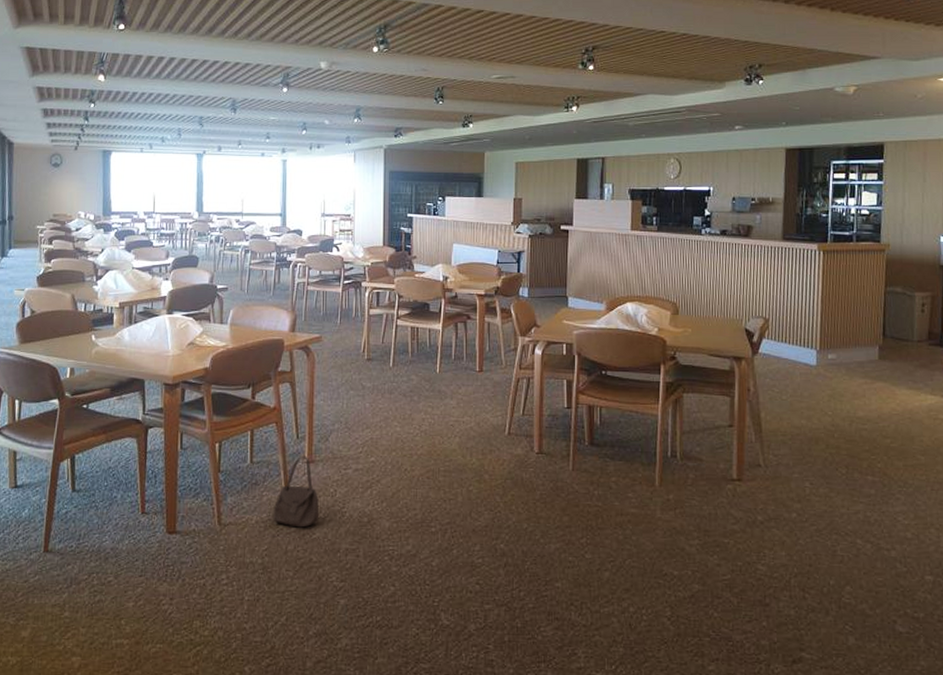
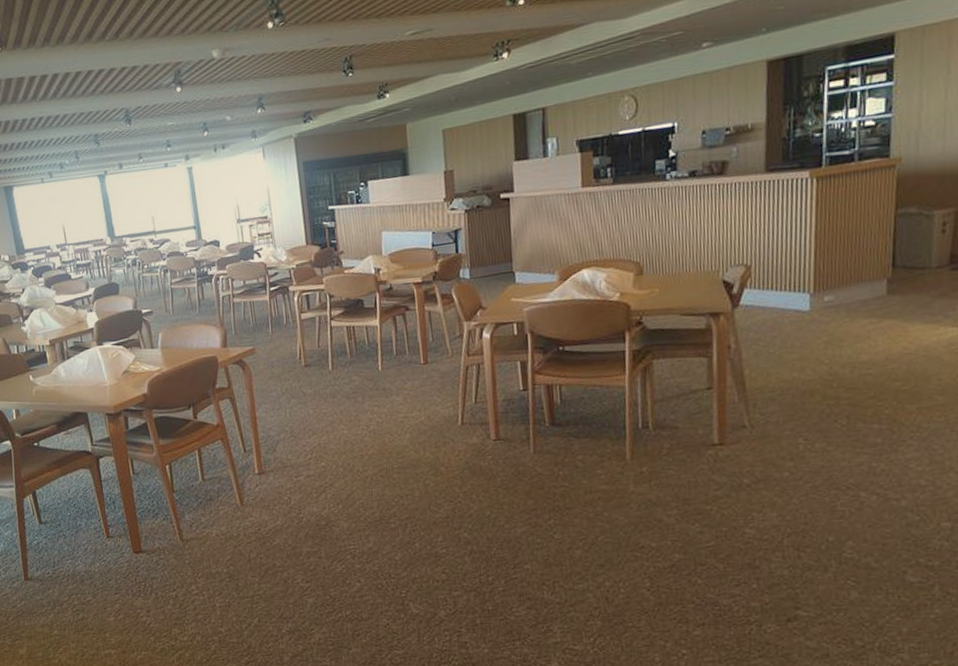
handbag: present [274,455,319,528] -> none [231,468,276,537]

